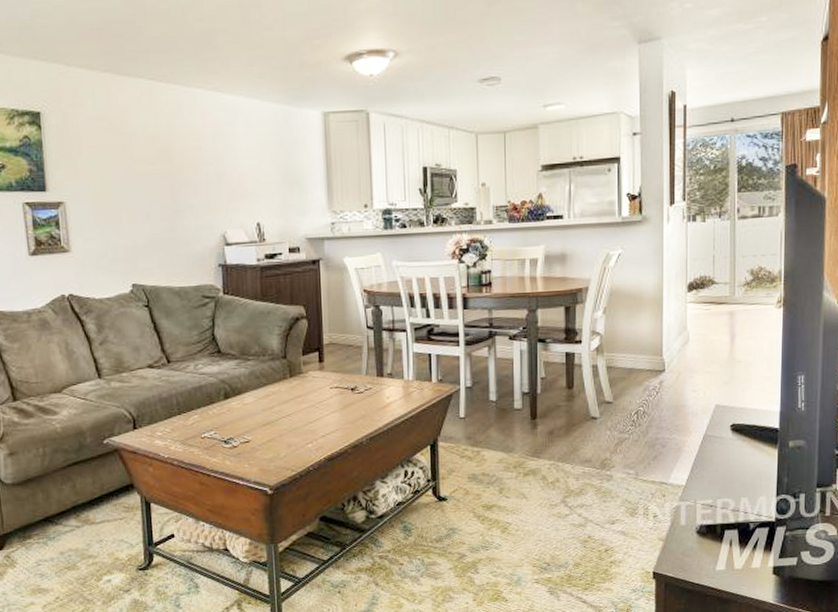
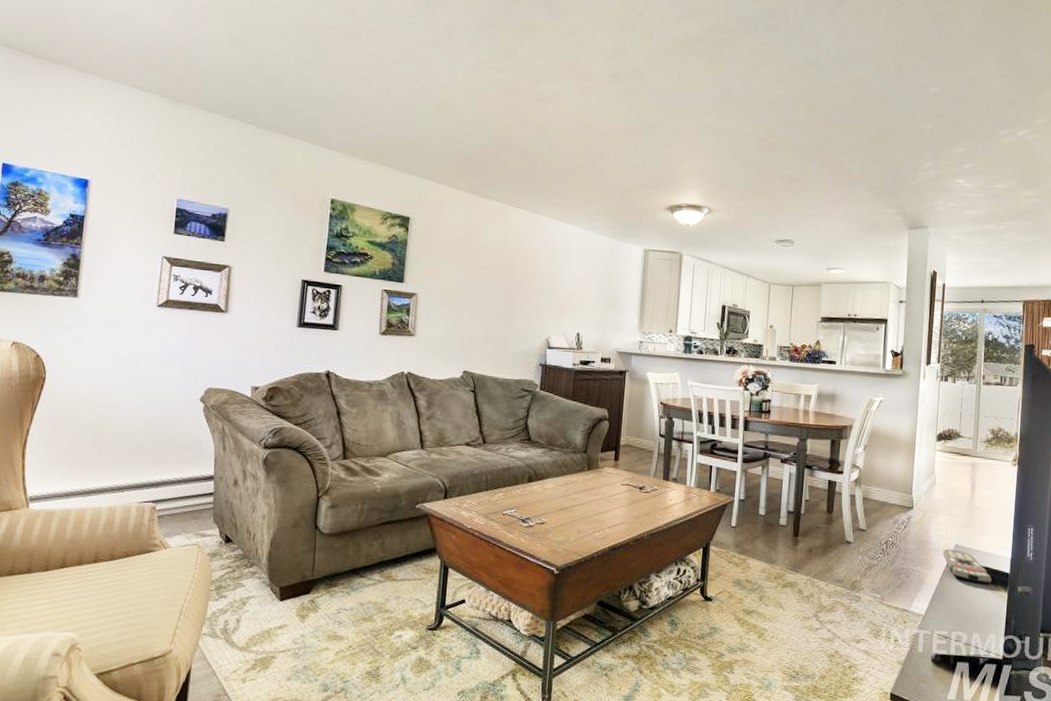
remote control: none [702,411,760,444] -> present [942,549,992,584]

